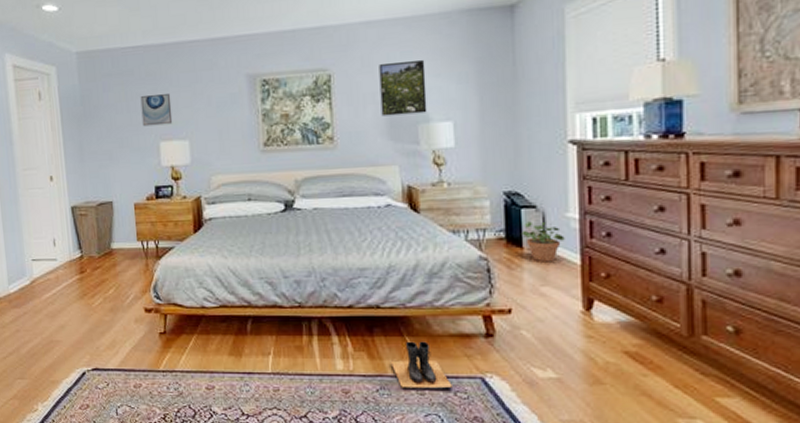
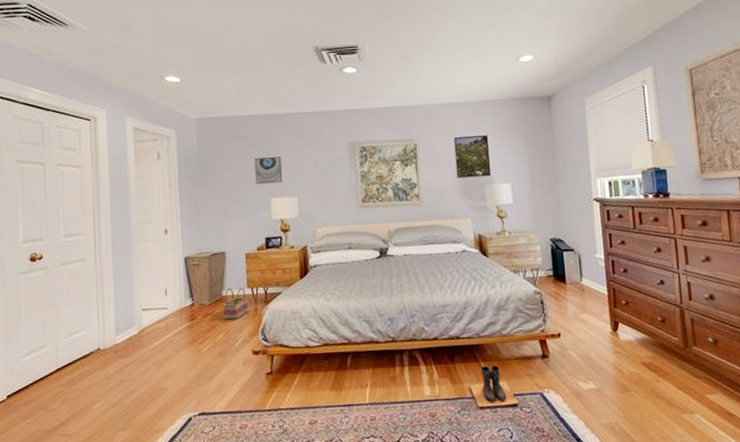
basket: none [112,241,139,275] -> present [222,288,249,320]
potted plant: present [522,221,565,262] -> none [565,261,595,294]

